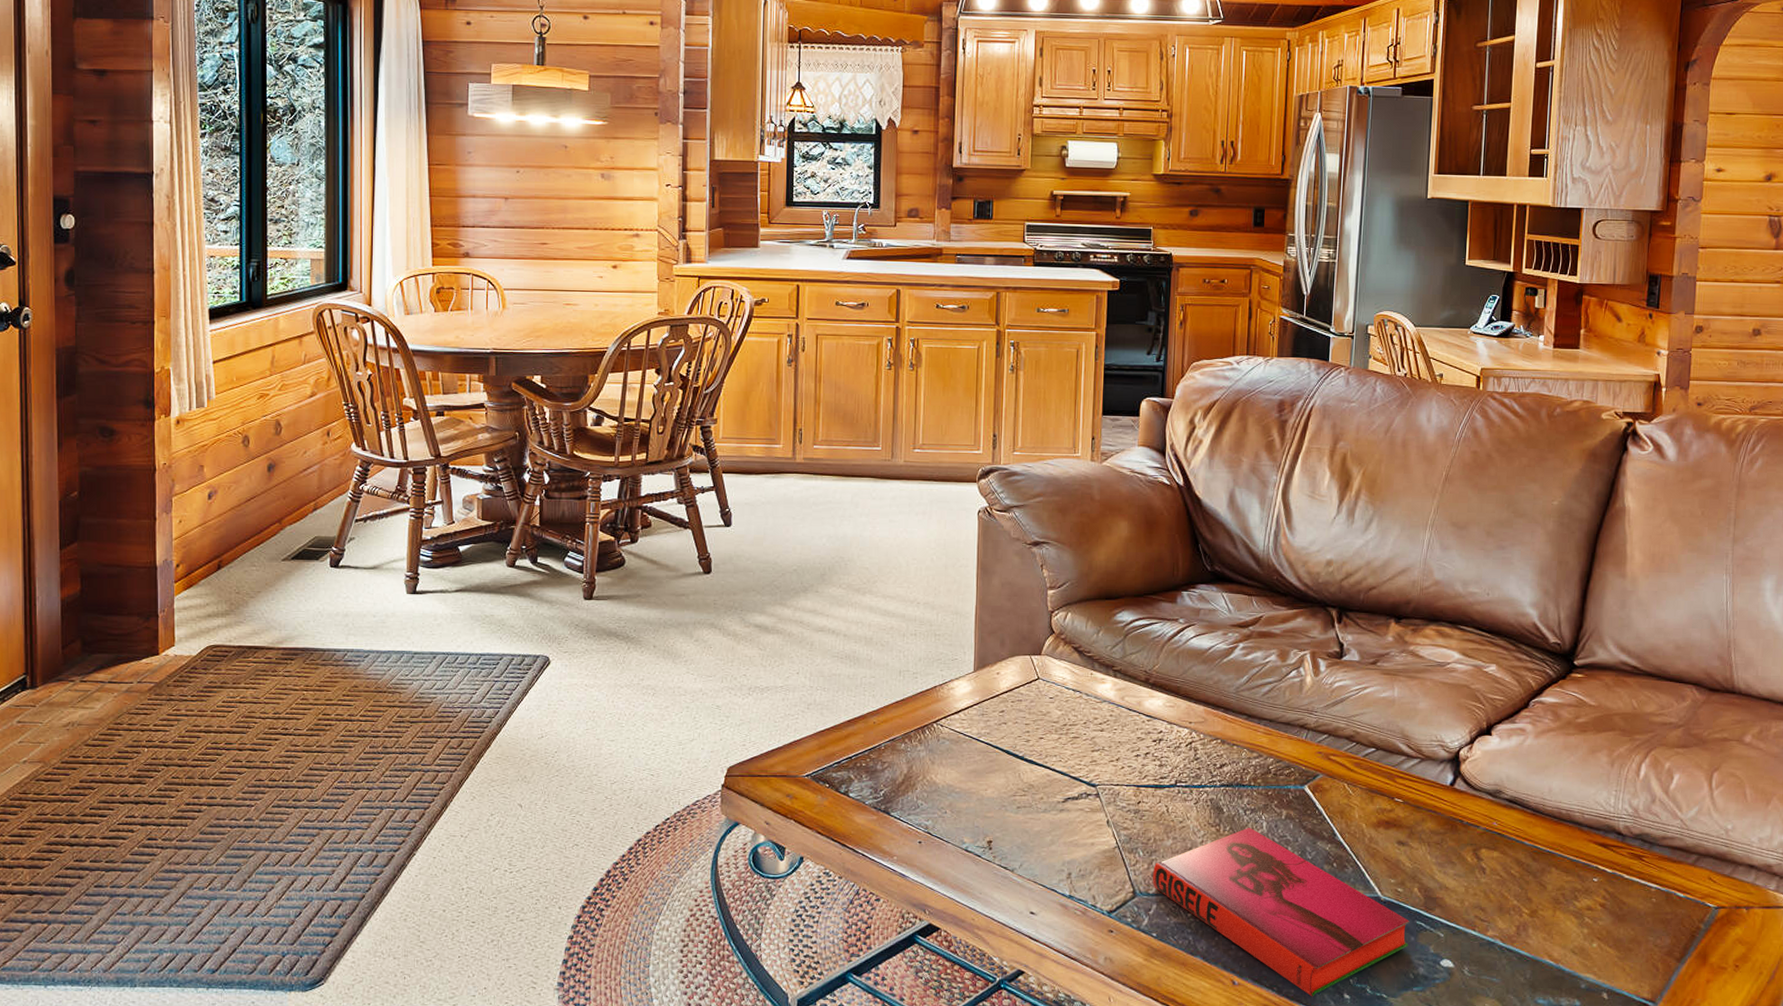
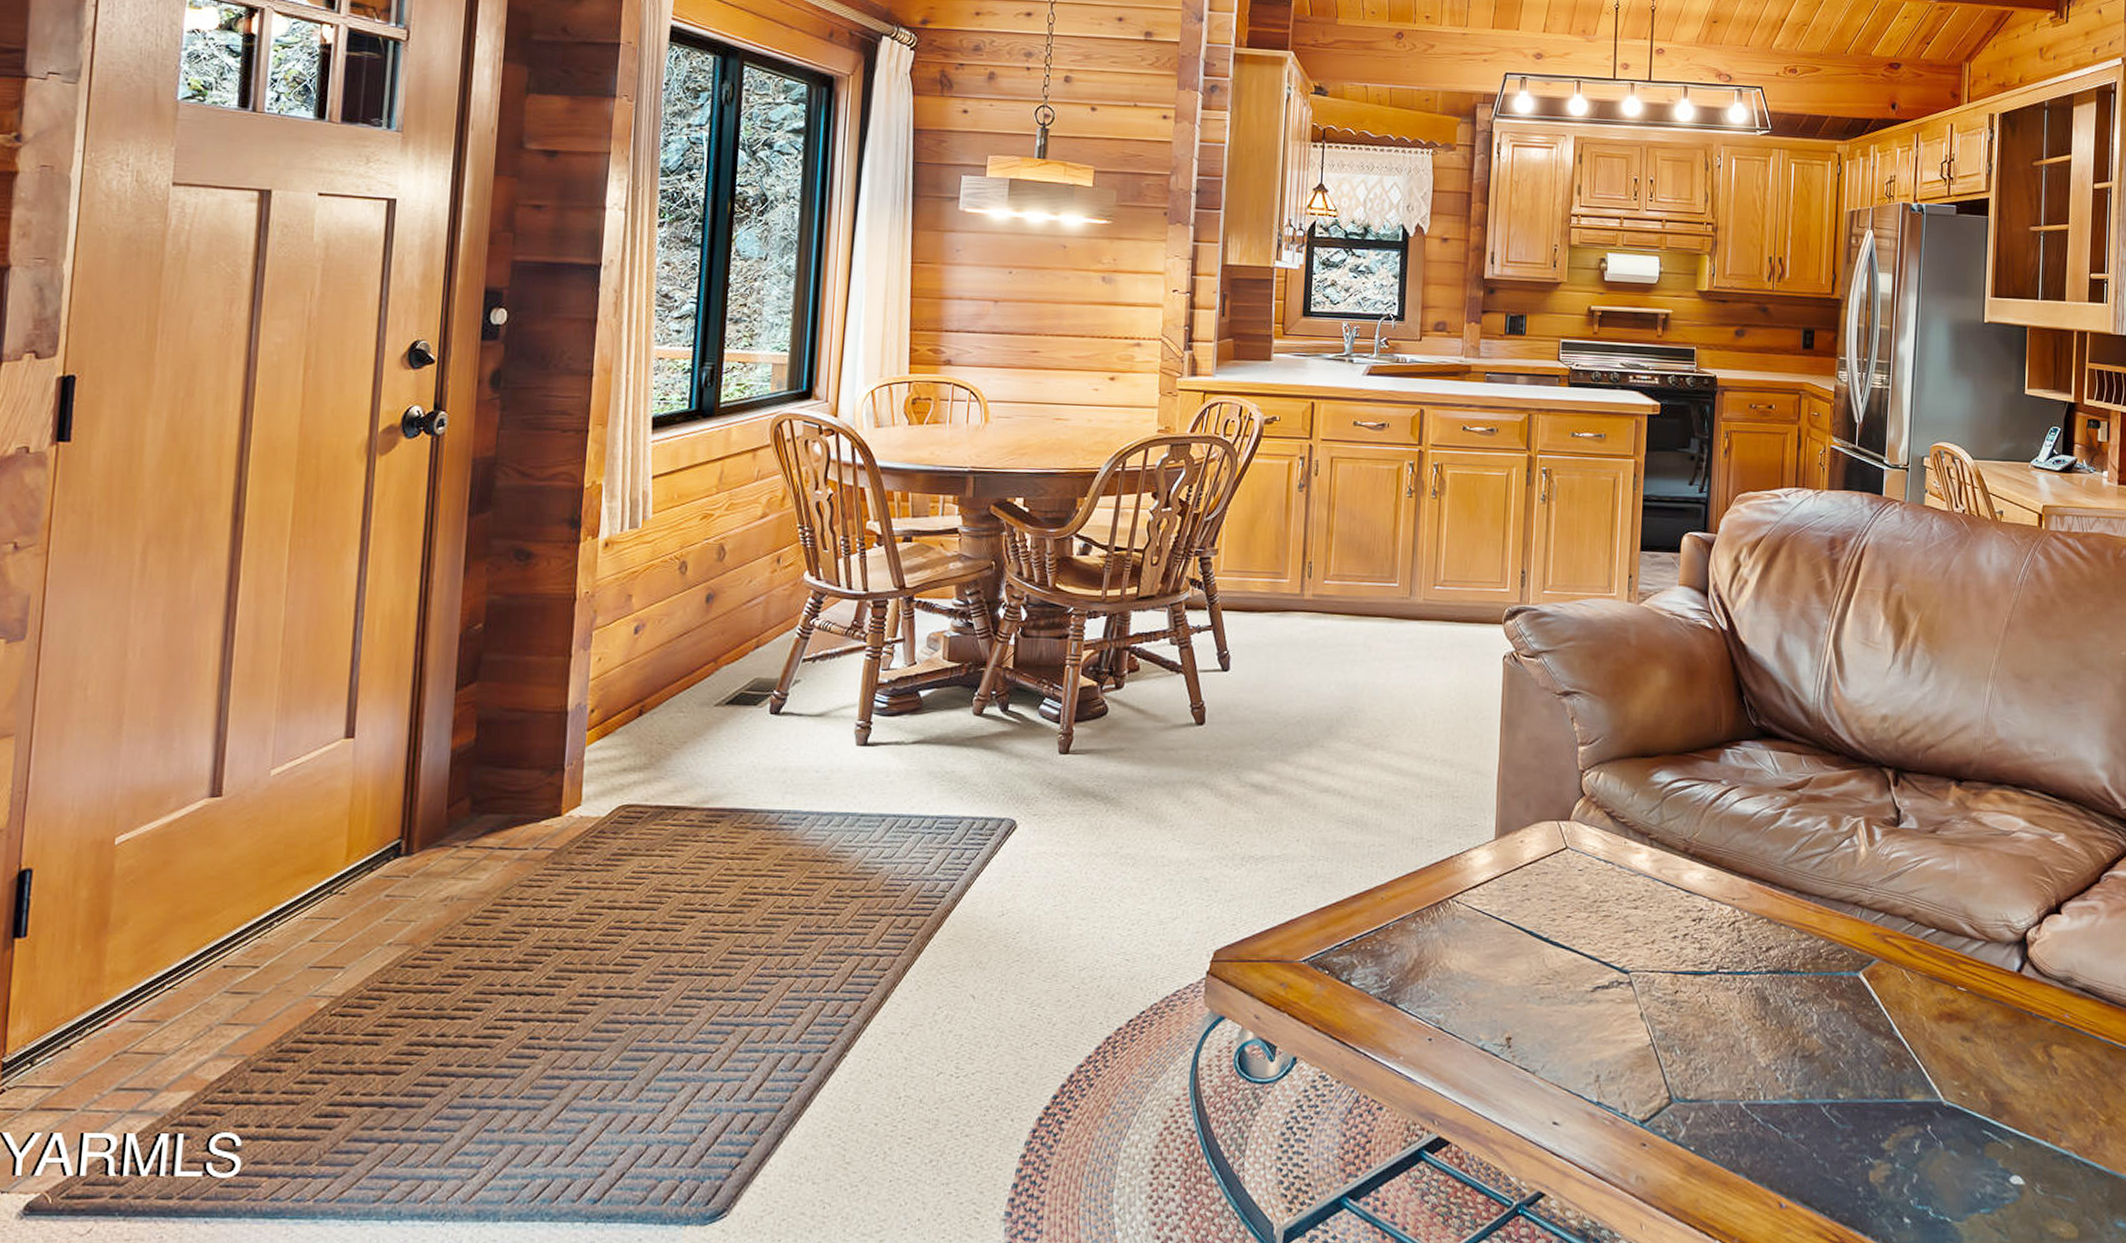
hardback book: present [1153,827,1410,997] -> none [1691,1020,1976,1222]

